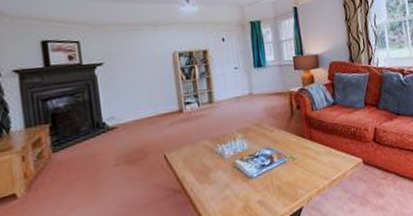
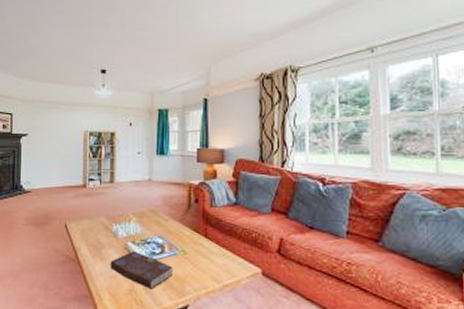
book: none [220,167,285,202] -> present [110,251,174,290]

